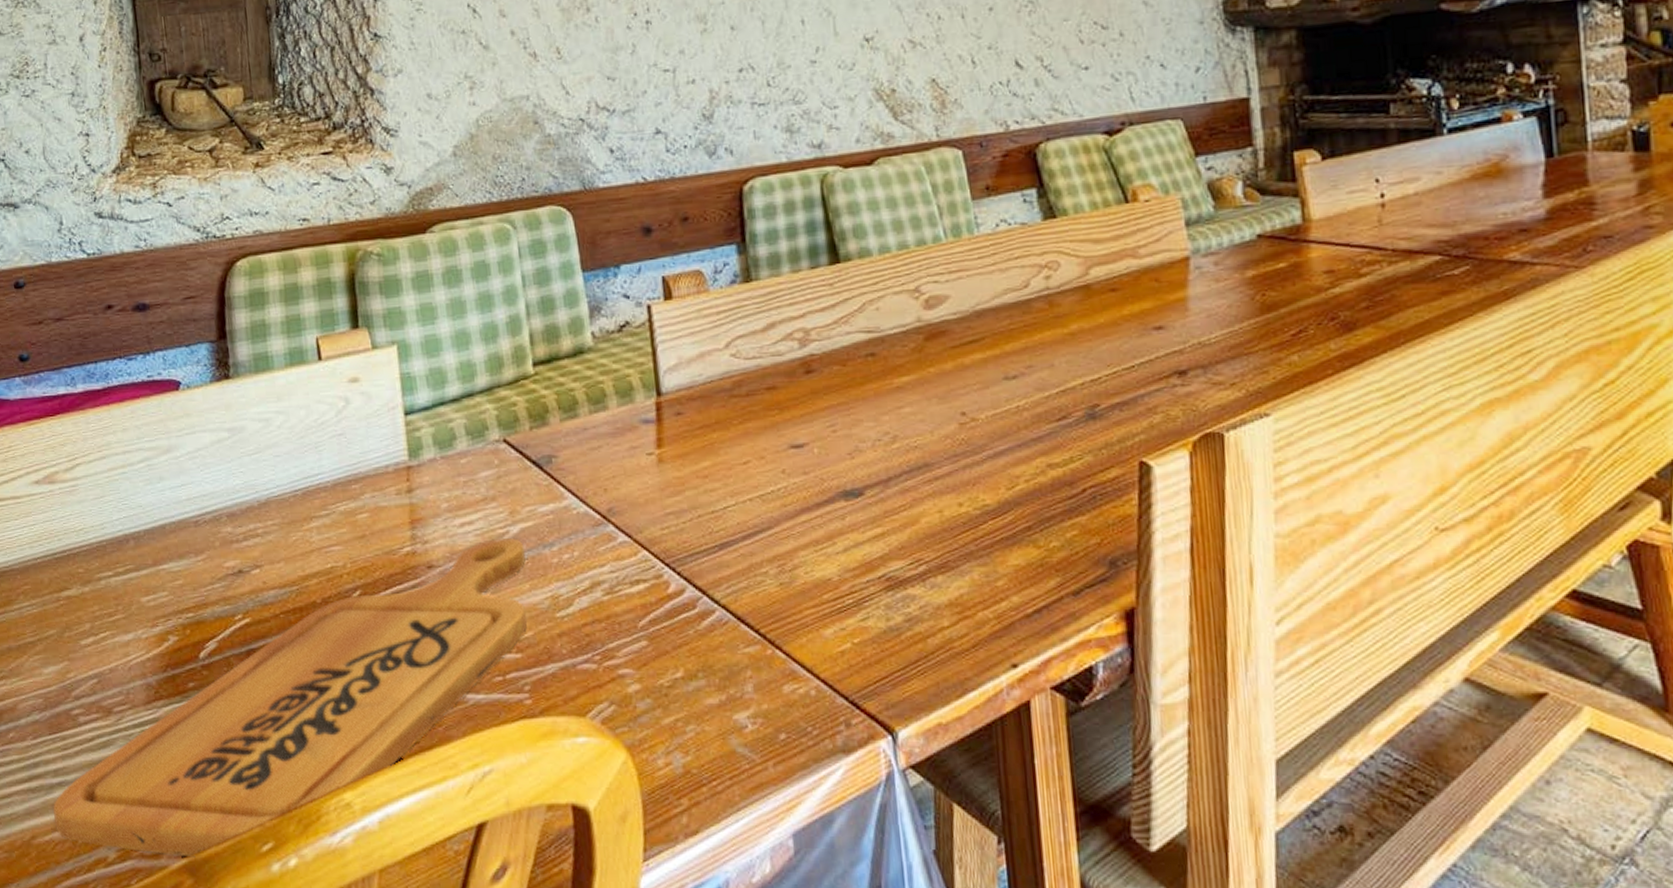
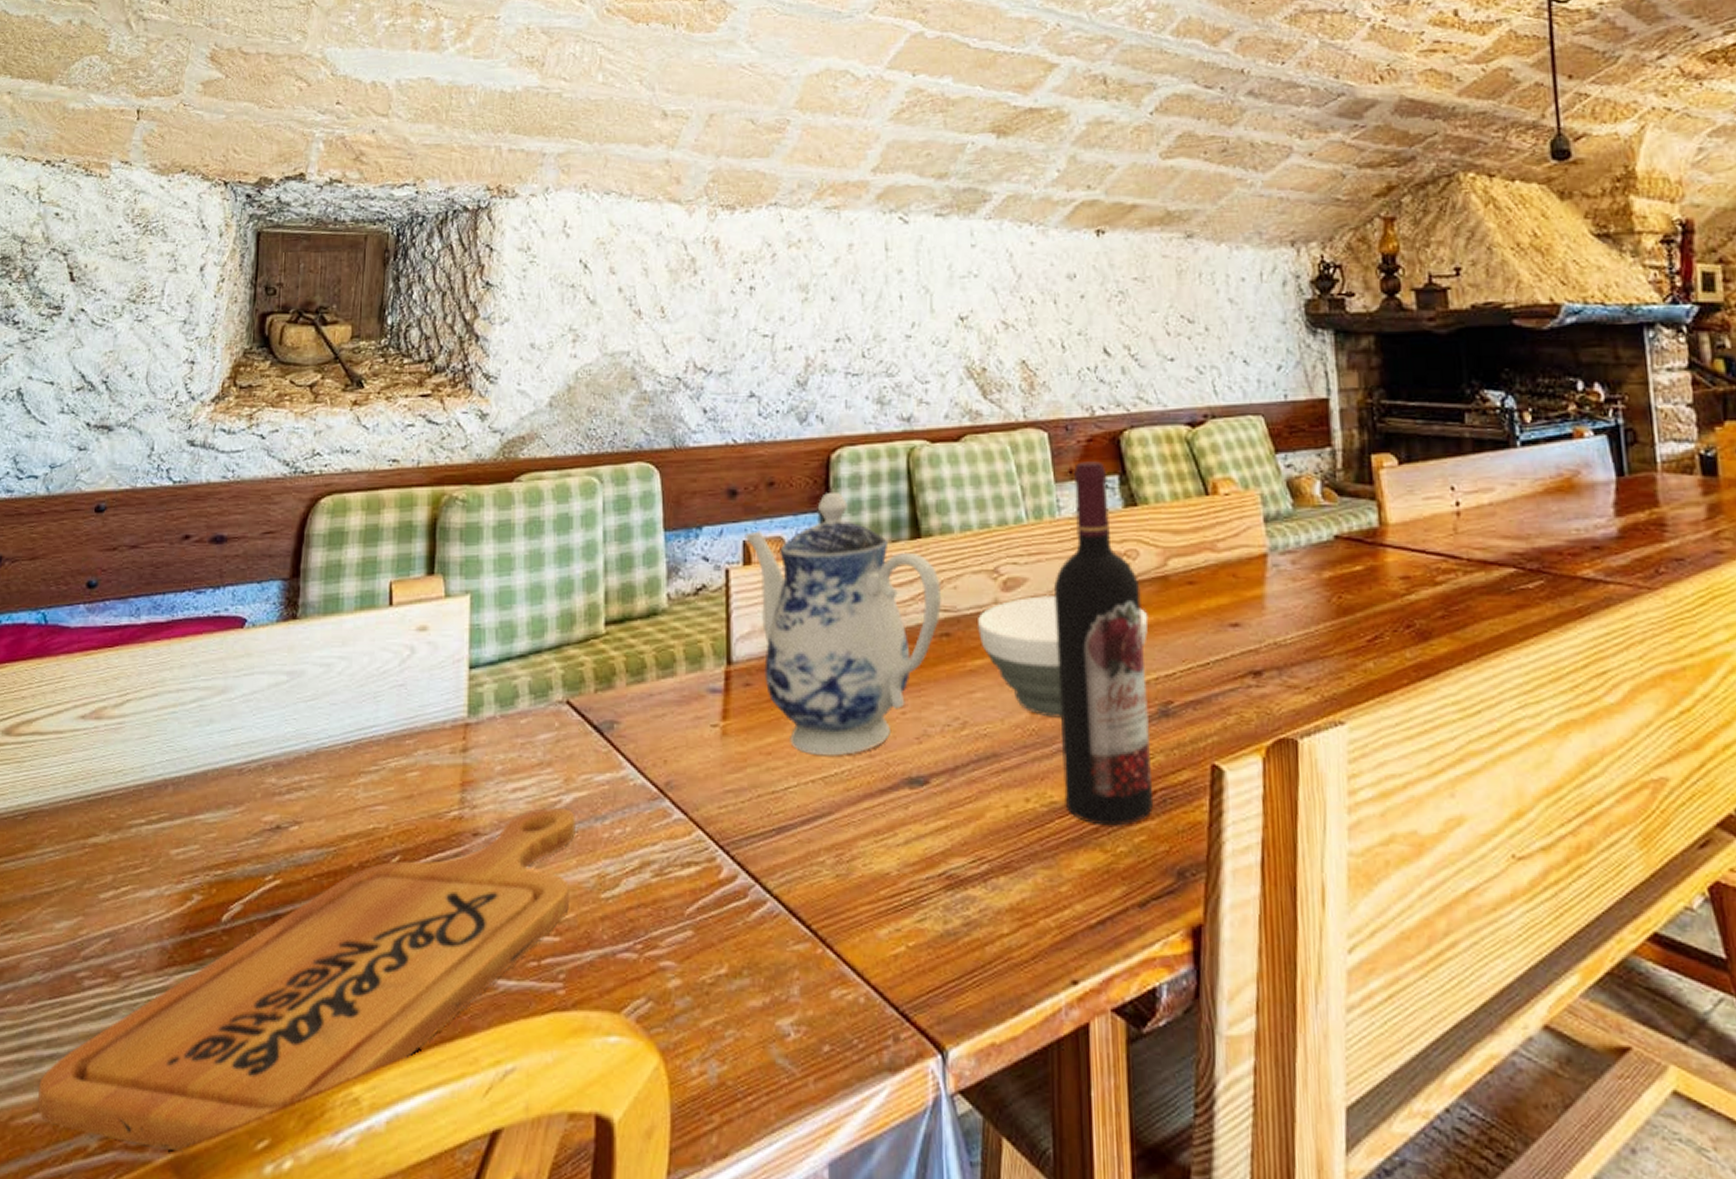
teapot: none [663,224,865,476] -> present [745,493,942,756]
bowl: none [901,311,1072,427] -> present [977,596,1149,718]
wine bottle: none [976,176,1084,524] -> present [1054,461,1154,826]

